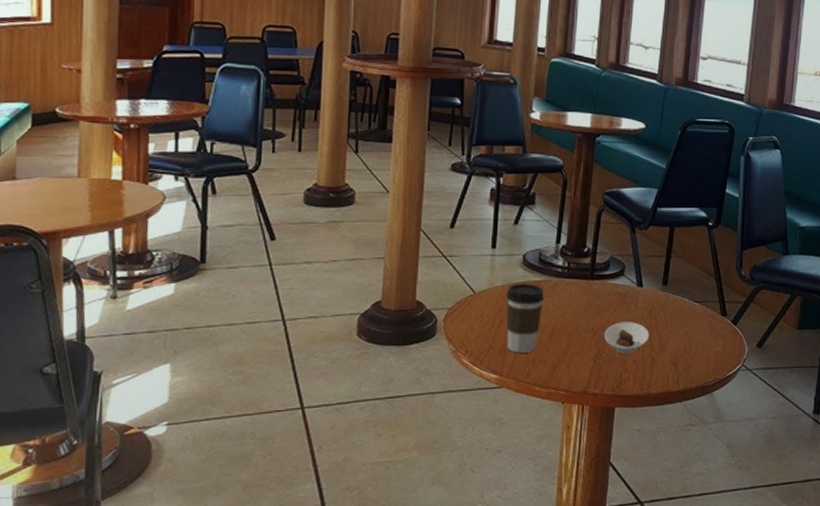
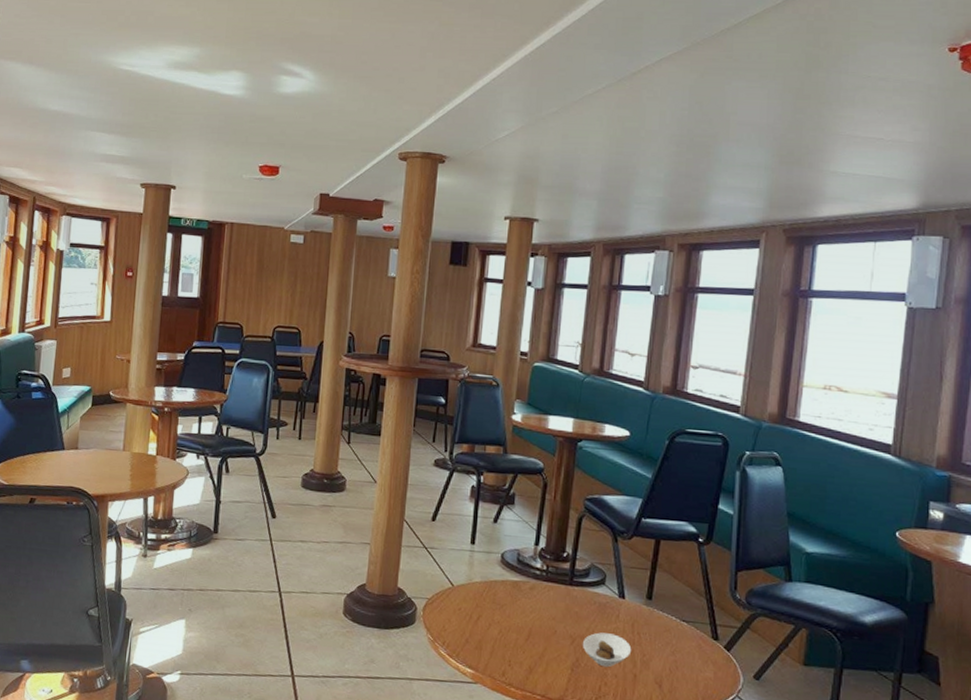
coffee cup: present [506,283,544,353] -> none [483,581,521,652]

